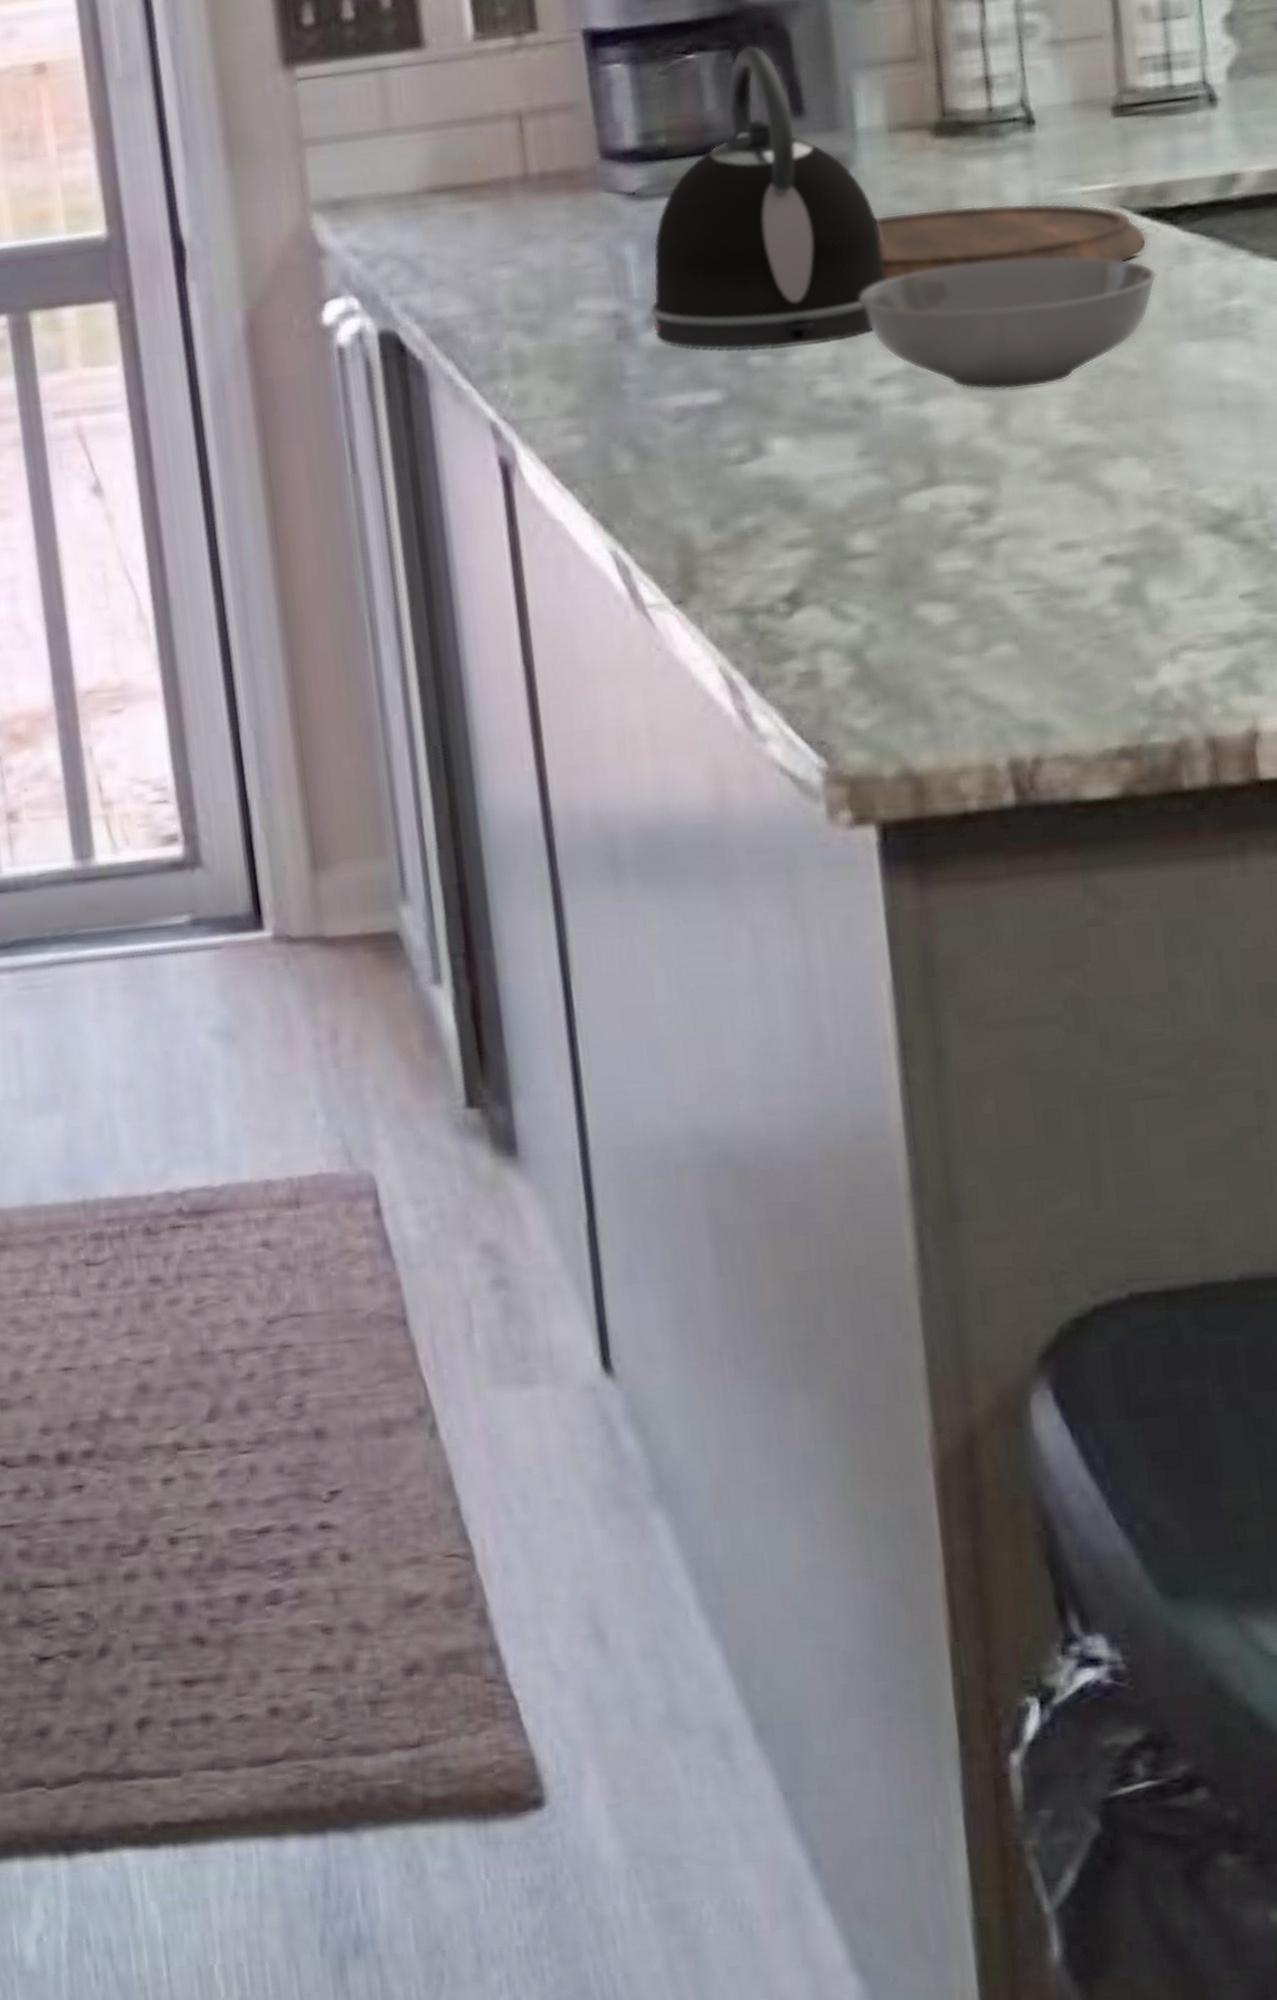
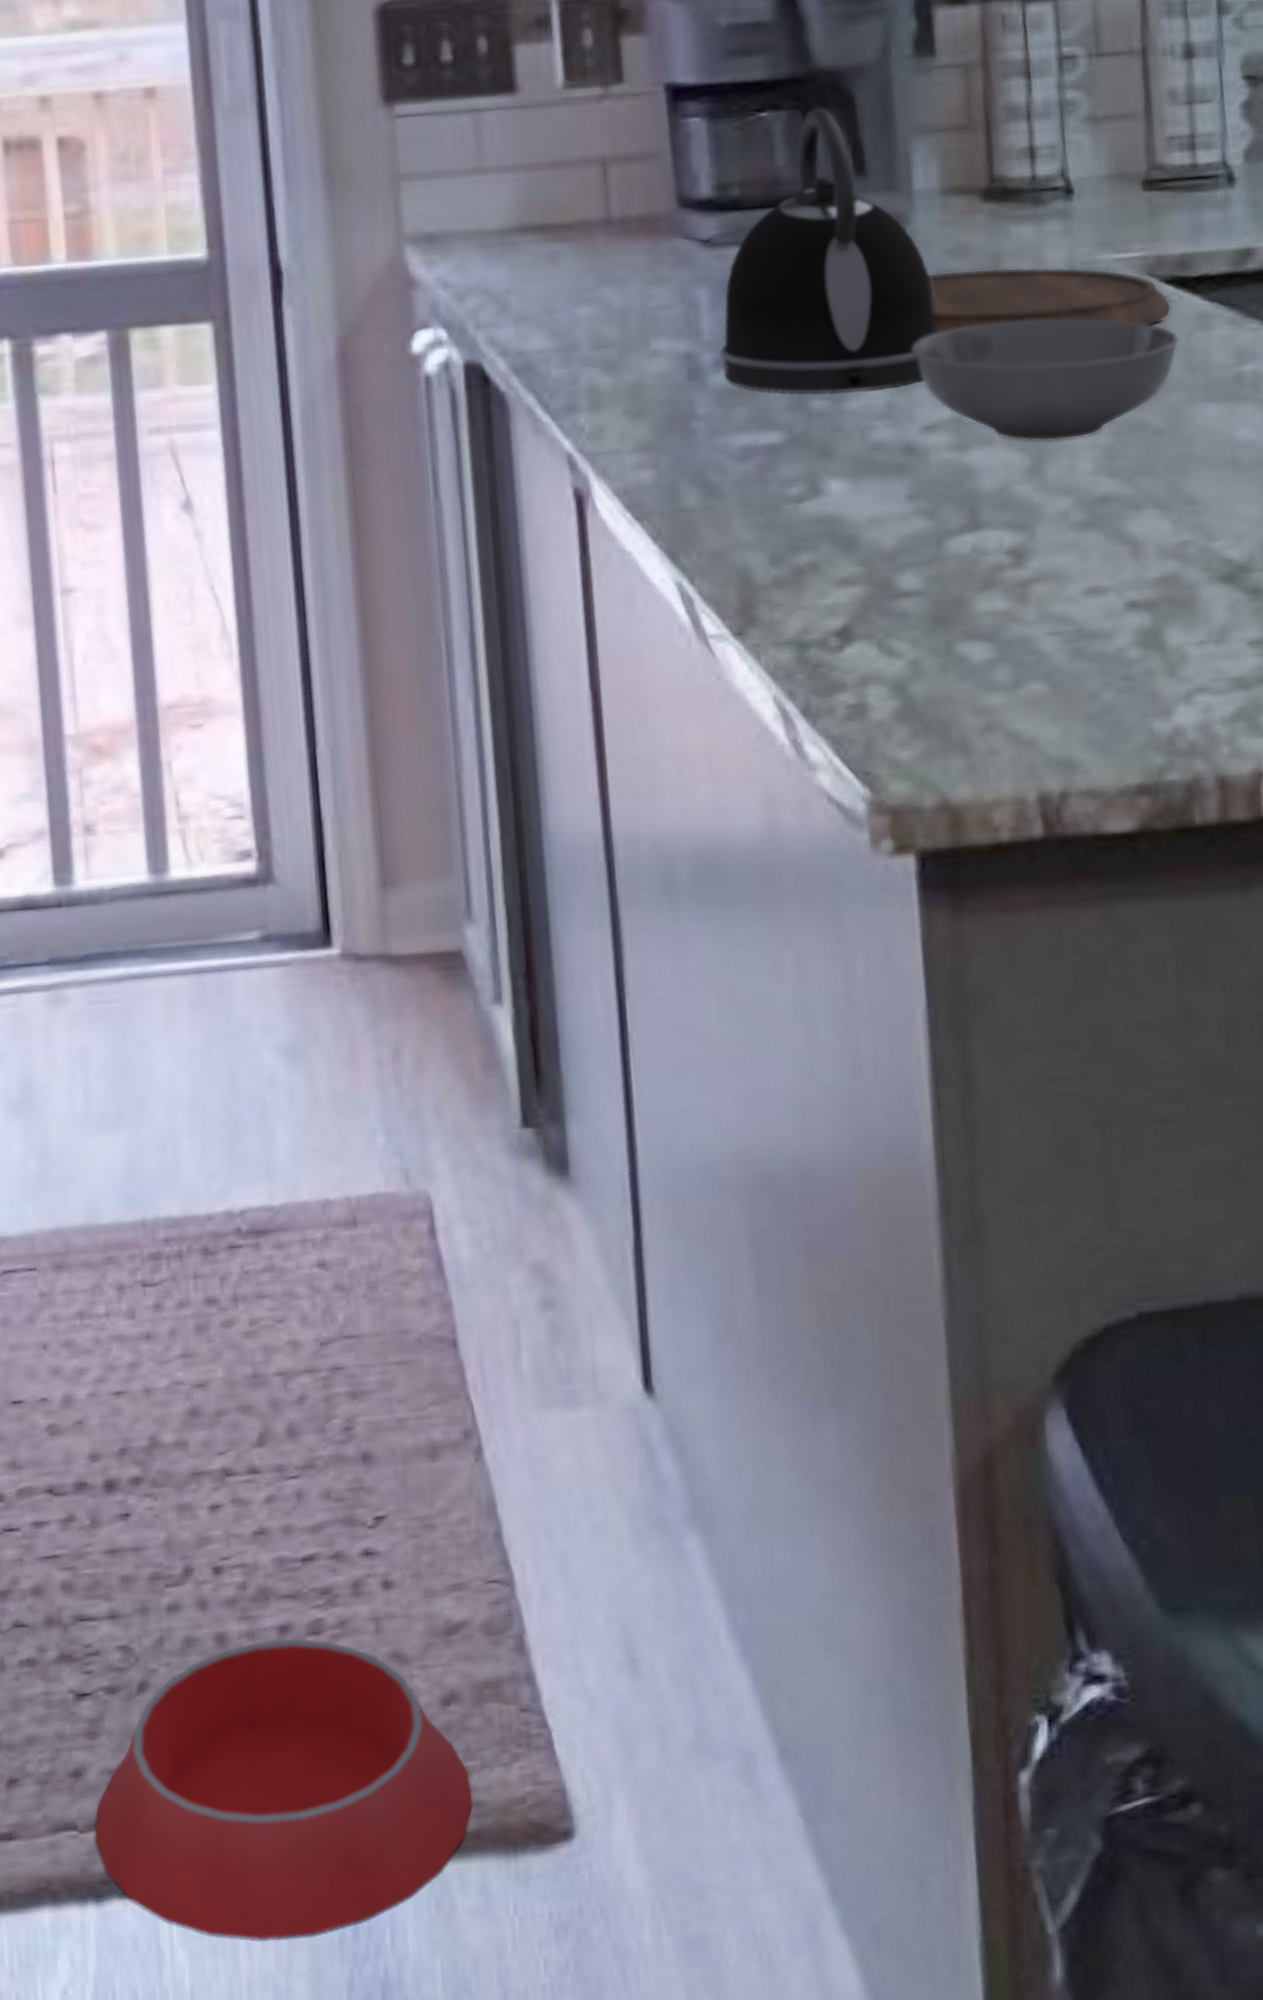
pet bowl: none [61,1607,441,1895] -> present [94,1638,474,1940]

